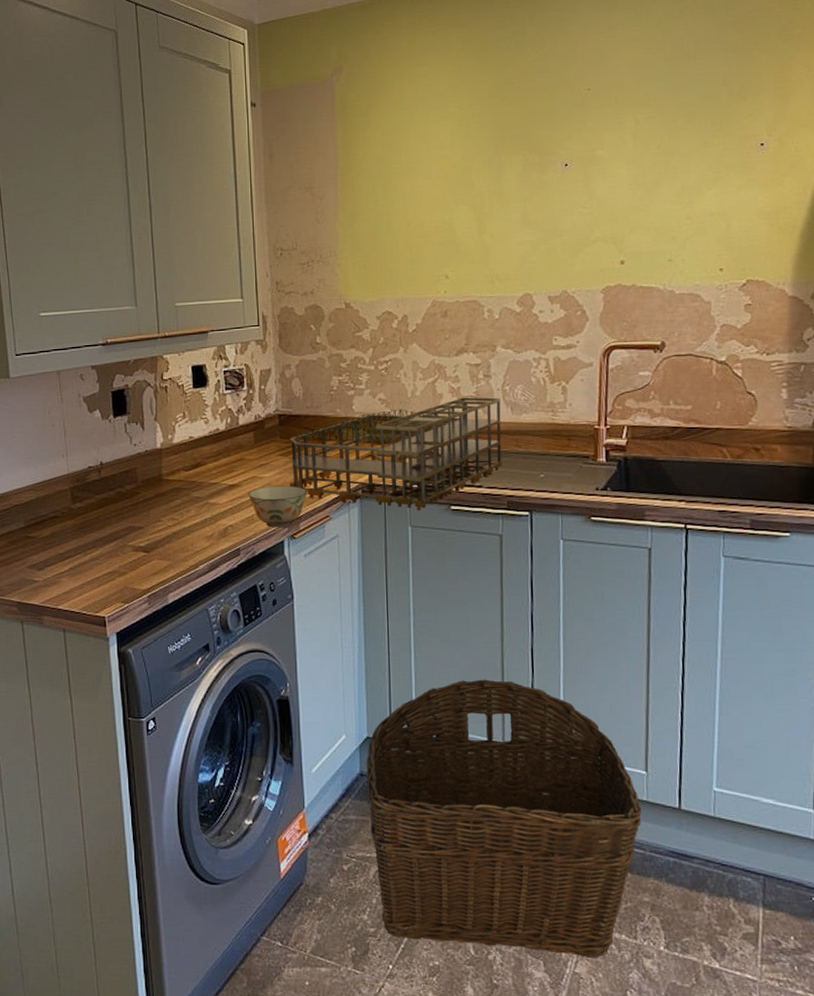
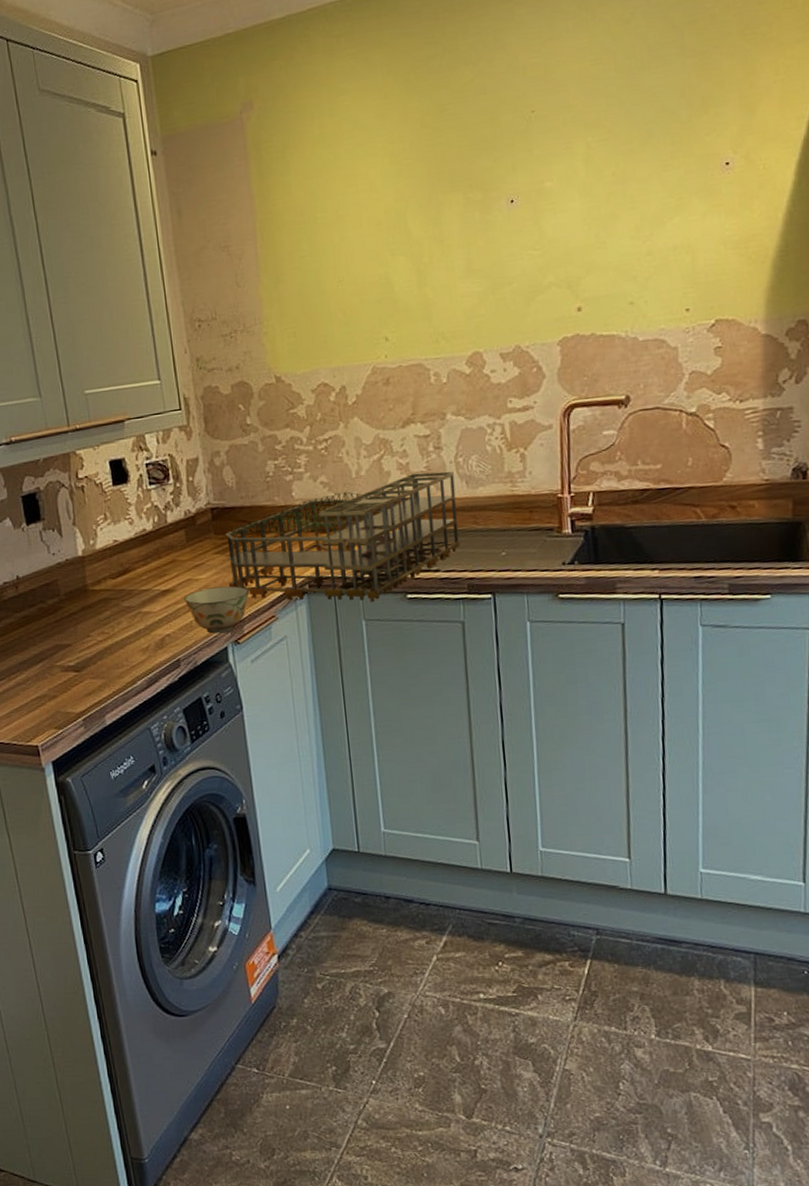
wicker basket: present [366,679,642,958] -> none [333,776,627,1053]

